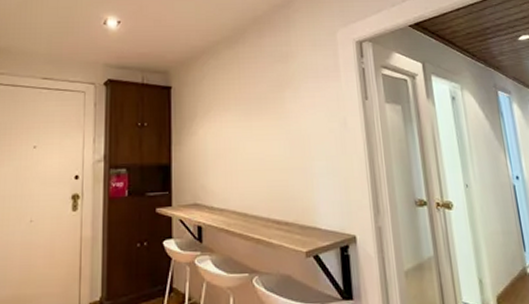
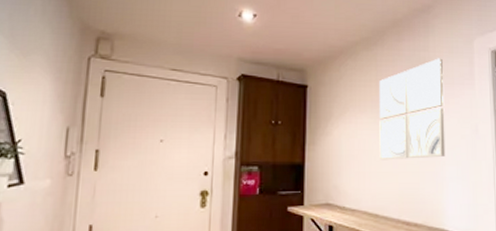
wall art: none [242,52,314,158] -> present [379,58,446,160]

